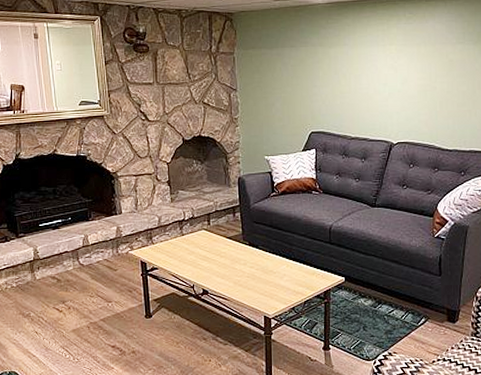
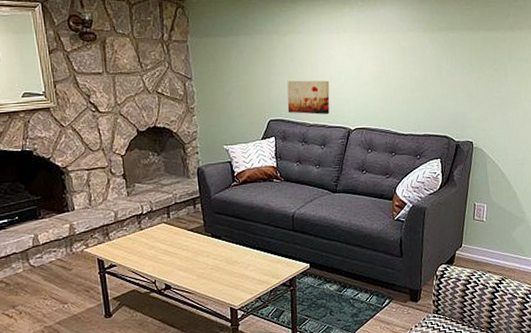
wall art: none [329,93,373,128] -> present [287,80,330,115]

